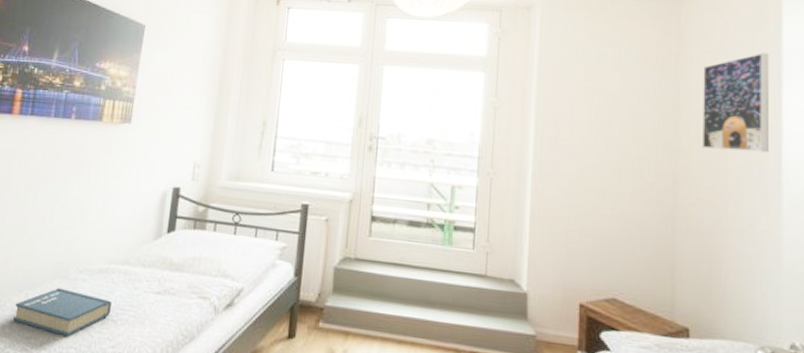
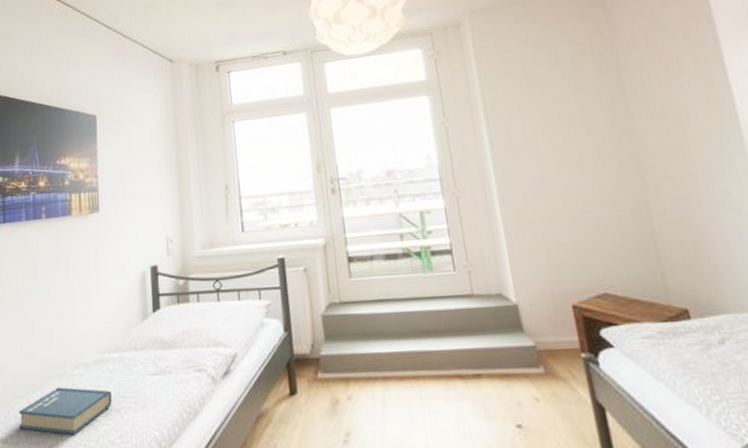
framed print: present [702,52,770,153] -> none [640,22,725,126]

